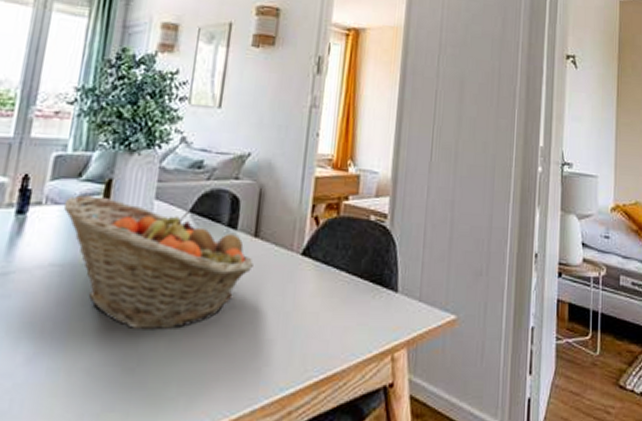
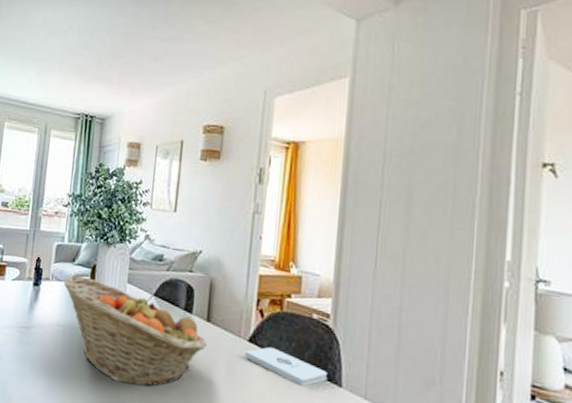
notepad: none [296,258,385,297] -> present [244,346,328,386]

